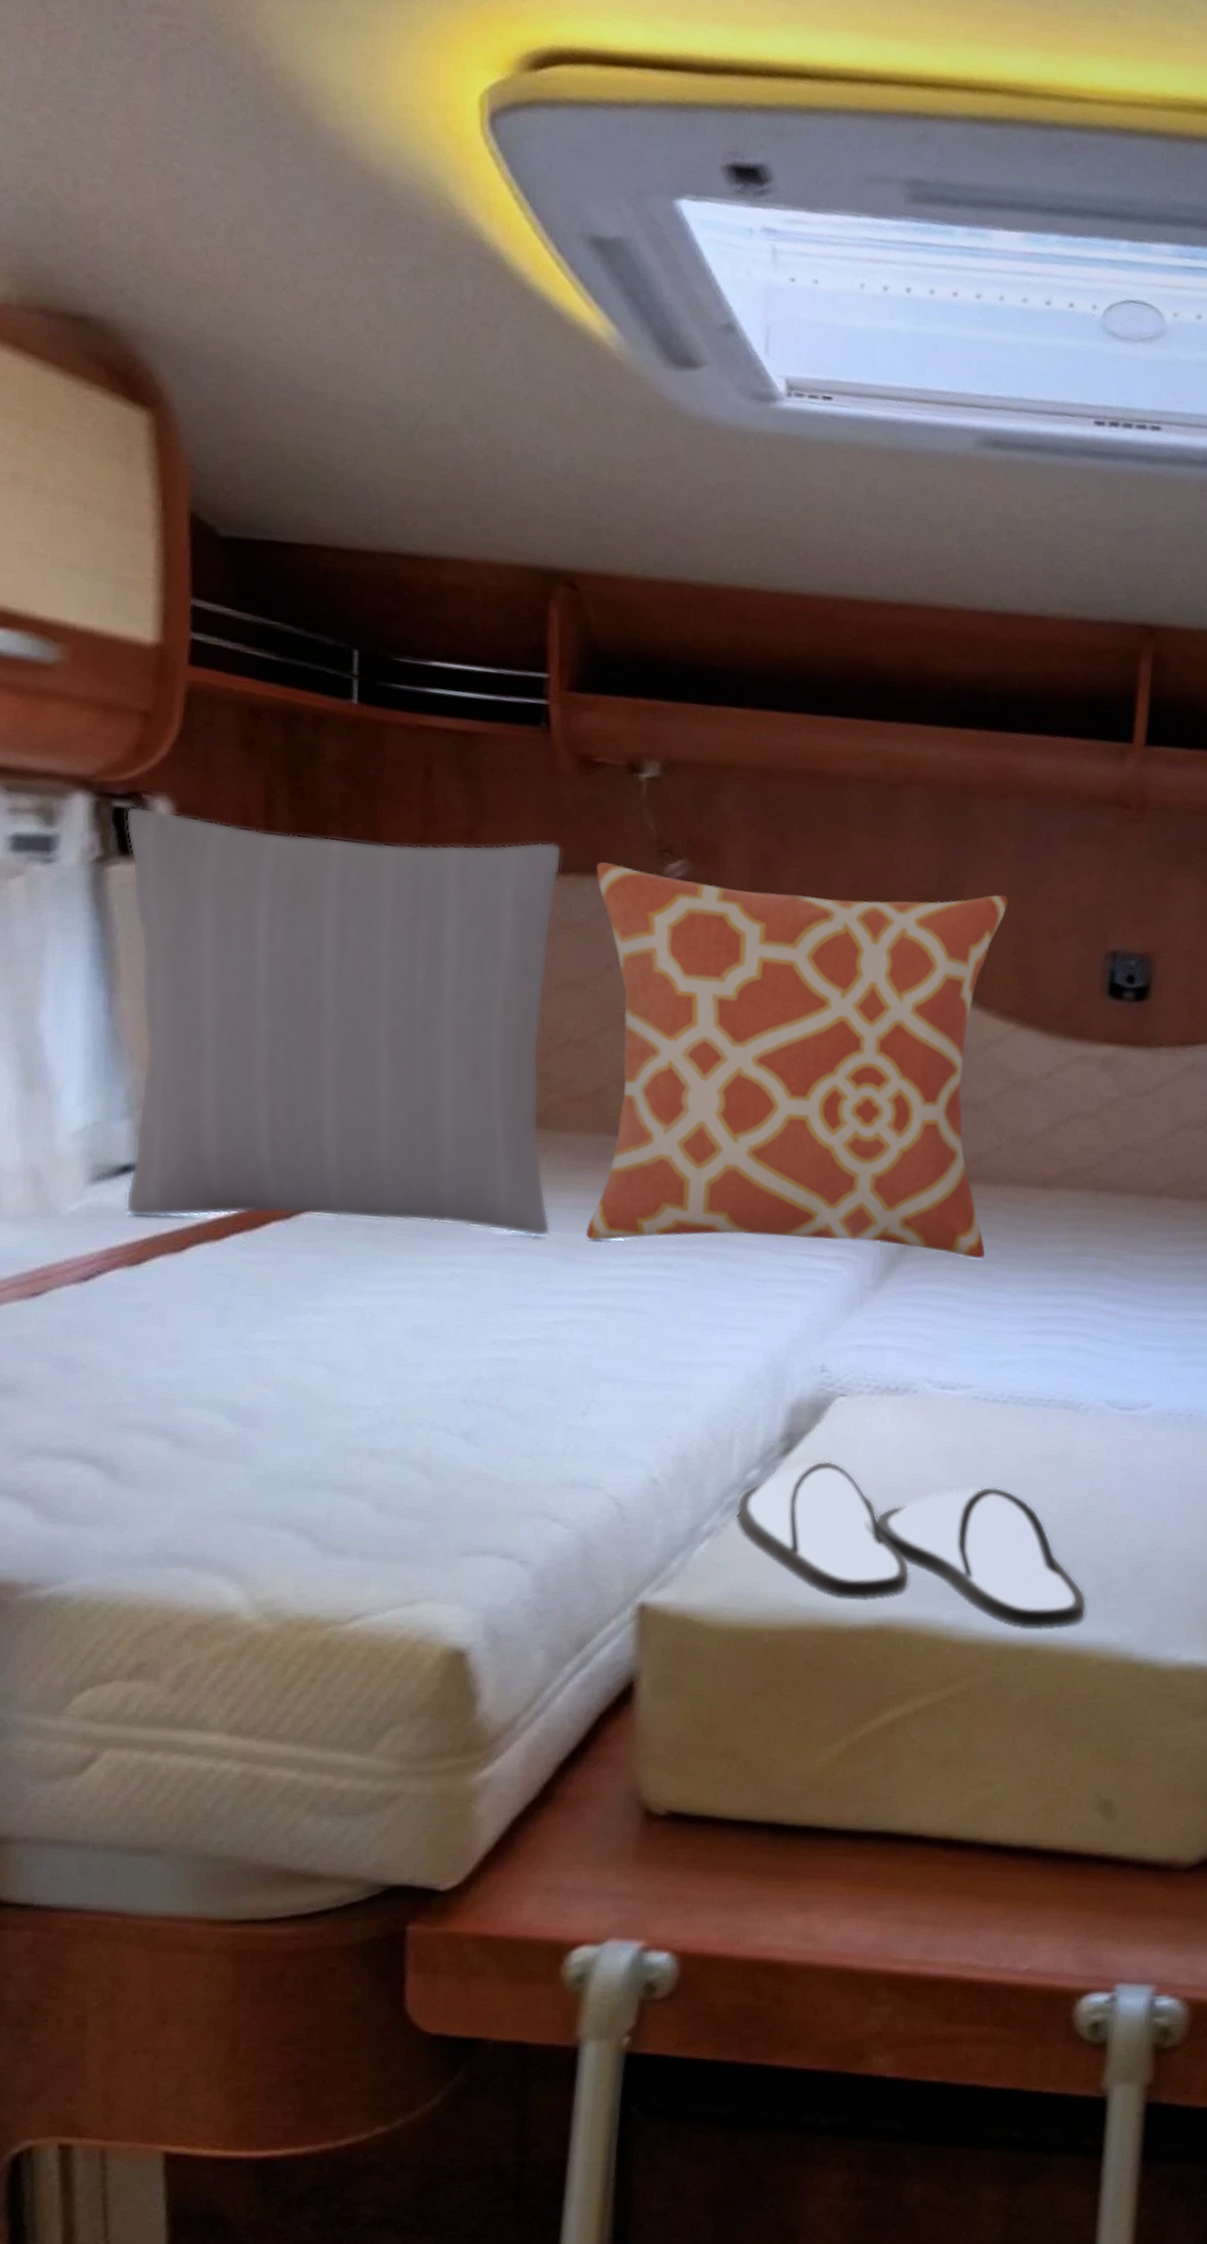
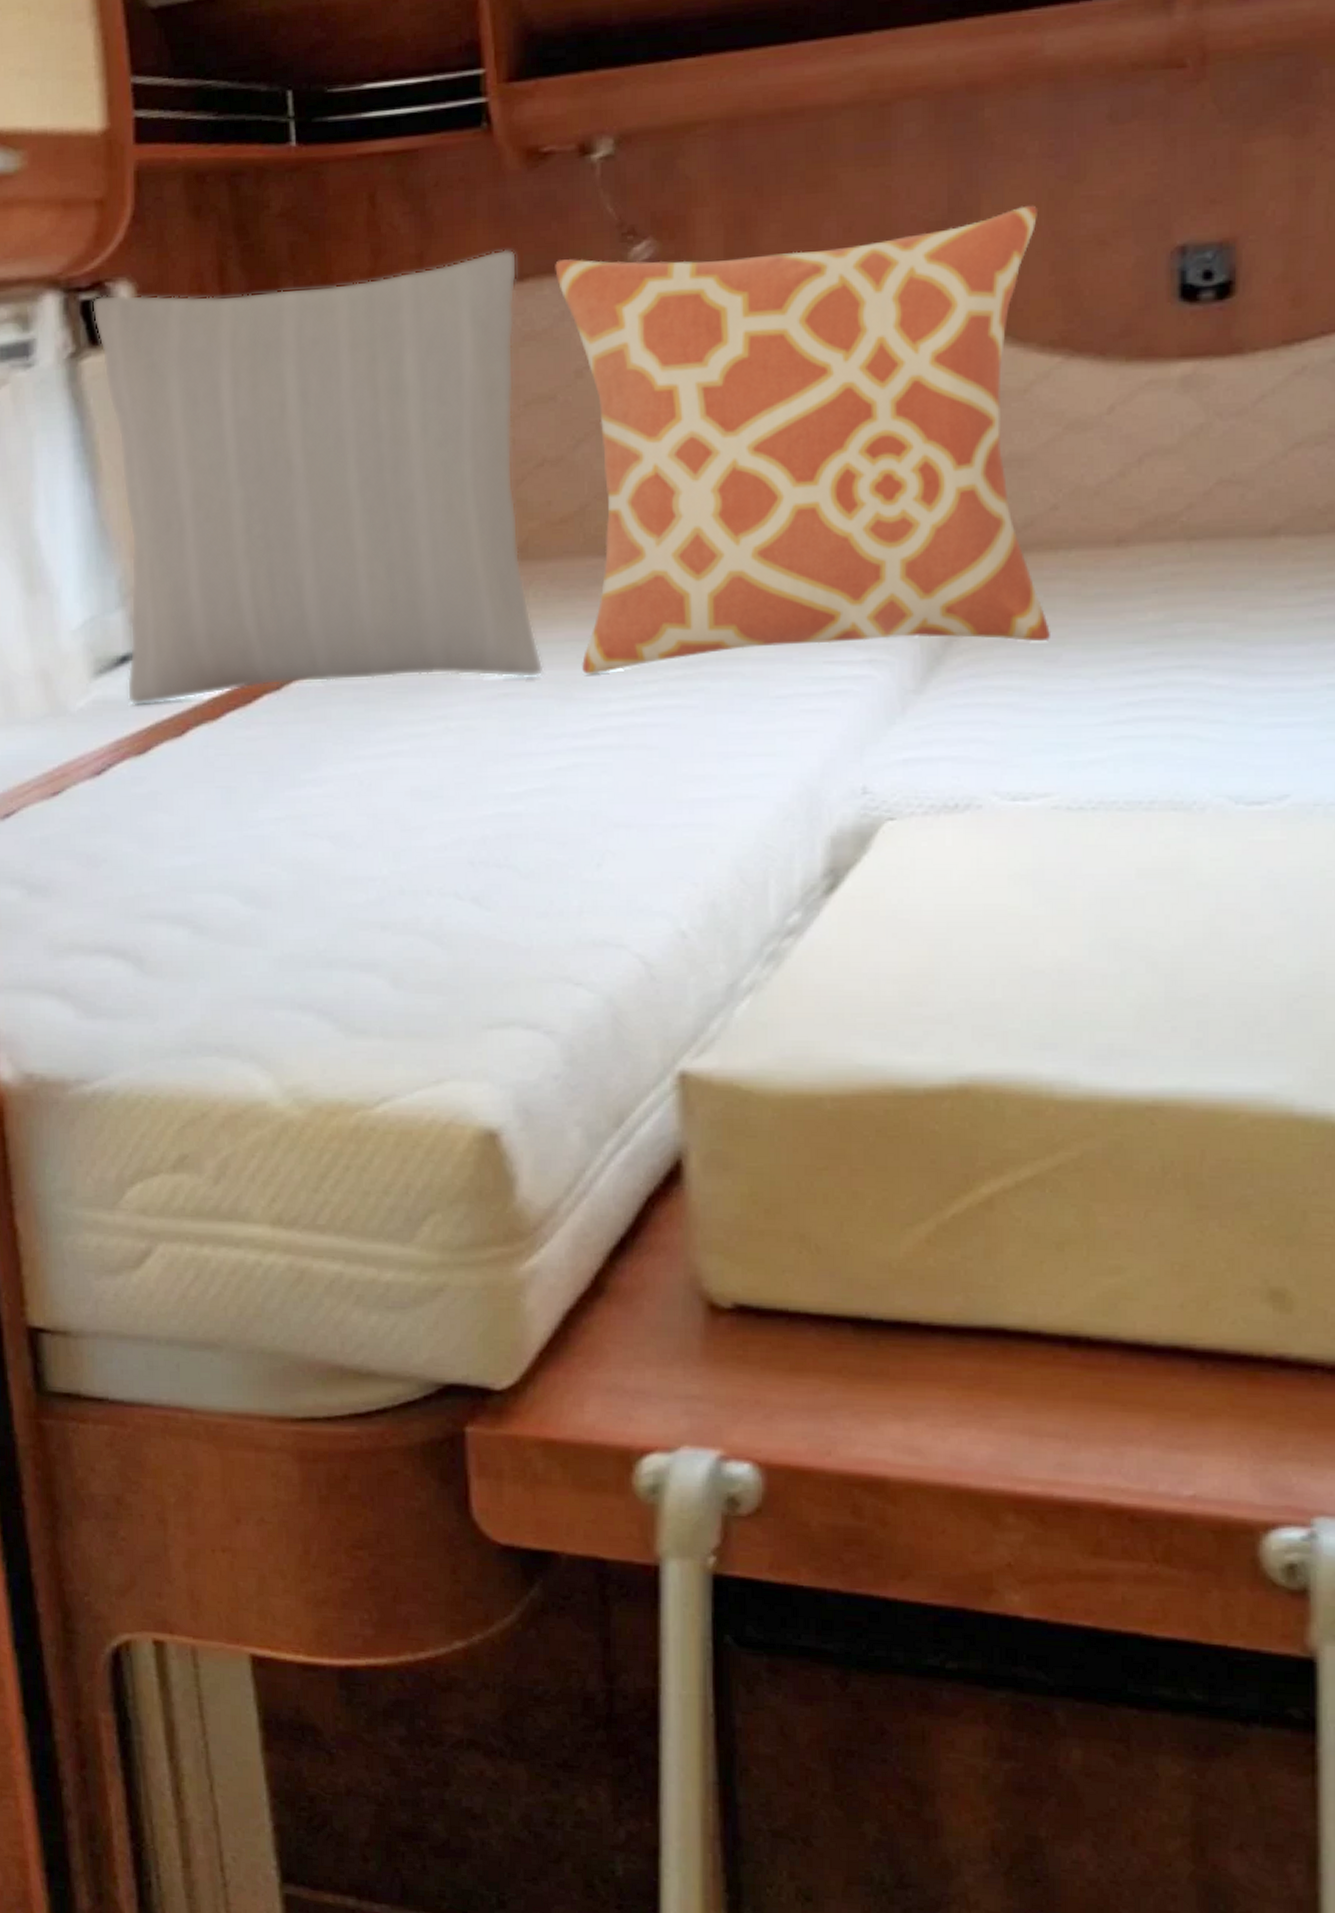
slippers: present [736,1461,1087,1627] -> none [778,897,1227,1079]

